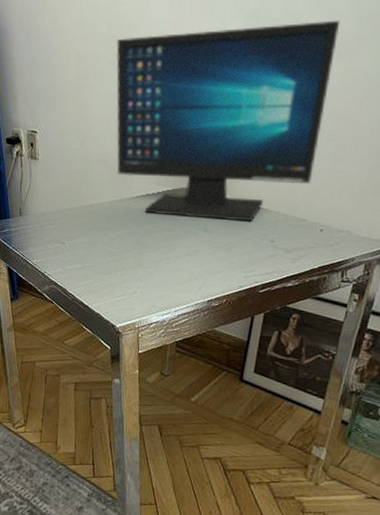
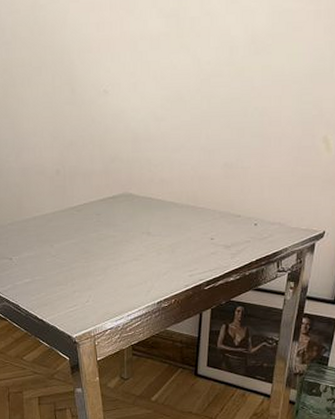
computer monitor: present [116,20,341,222] -> none [41,17,255,223]

